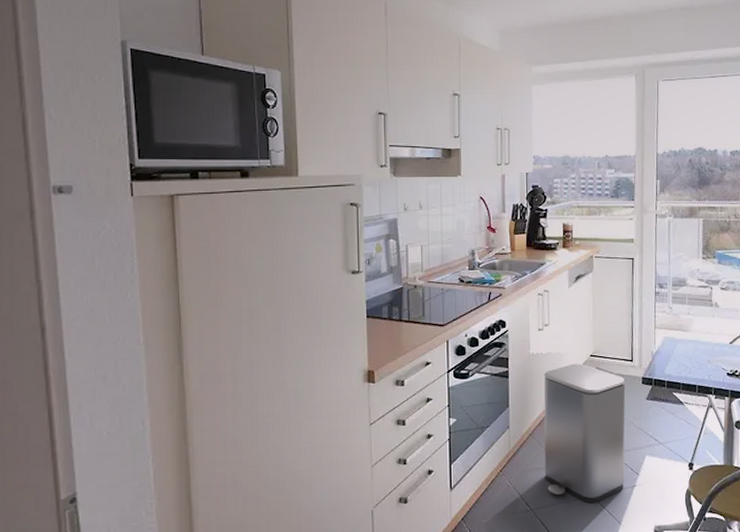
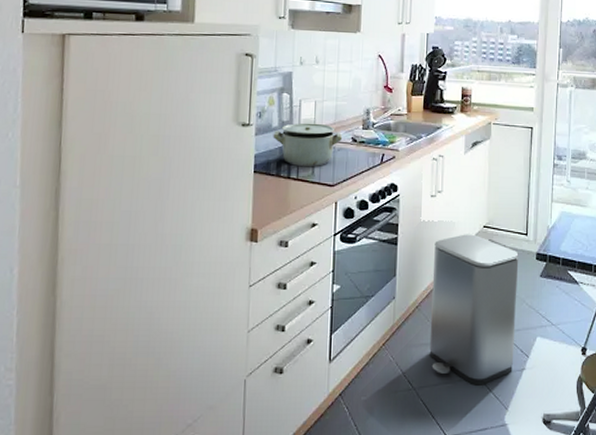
saucepan: none [382,266,450,309] -> present [273,123,343,167]

